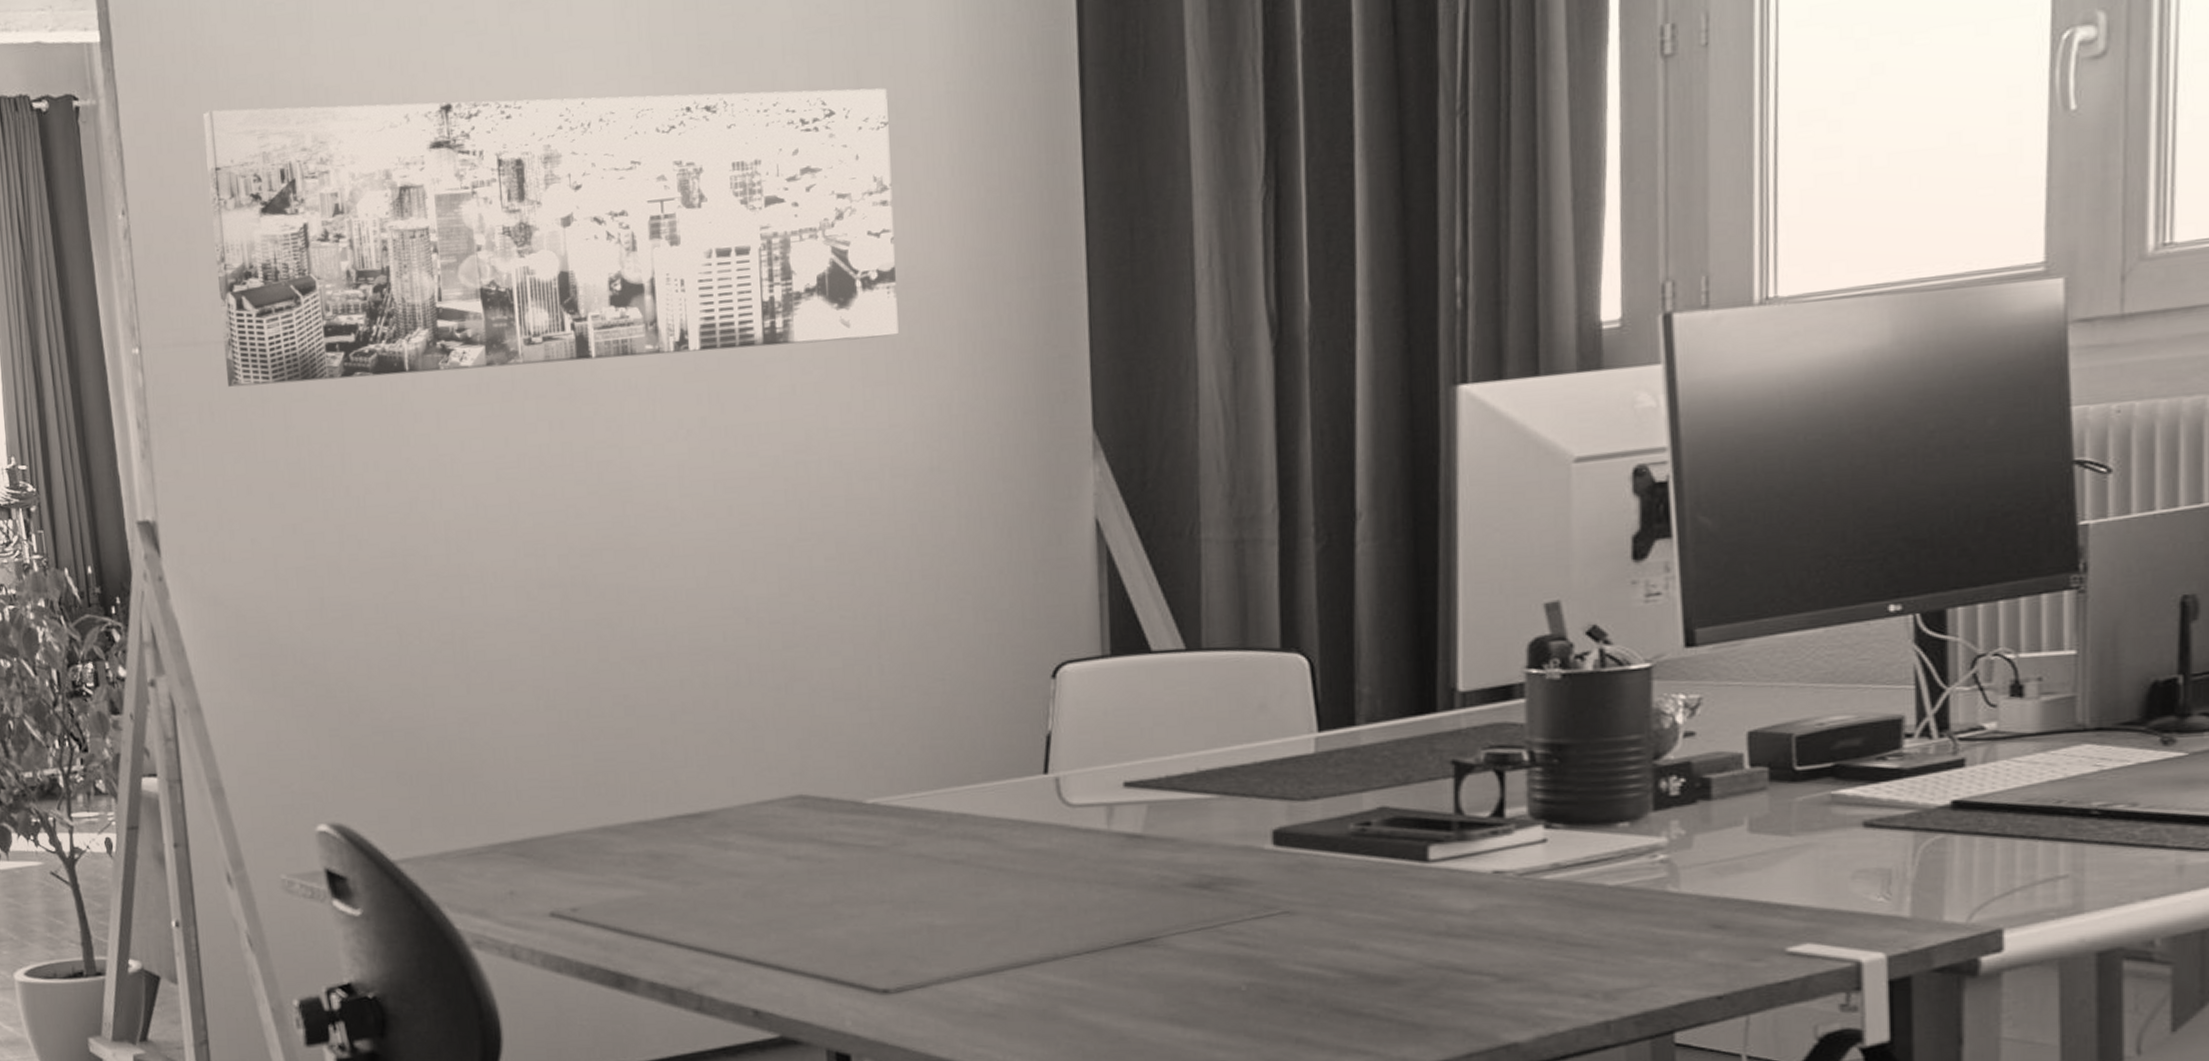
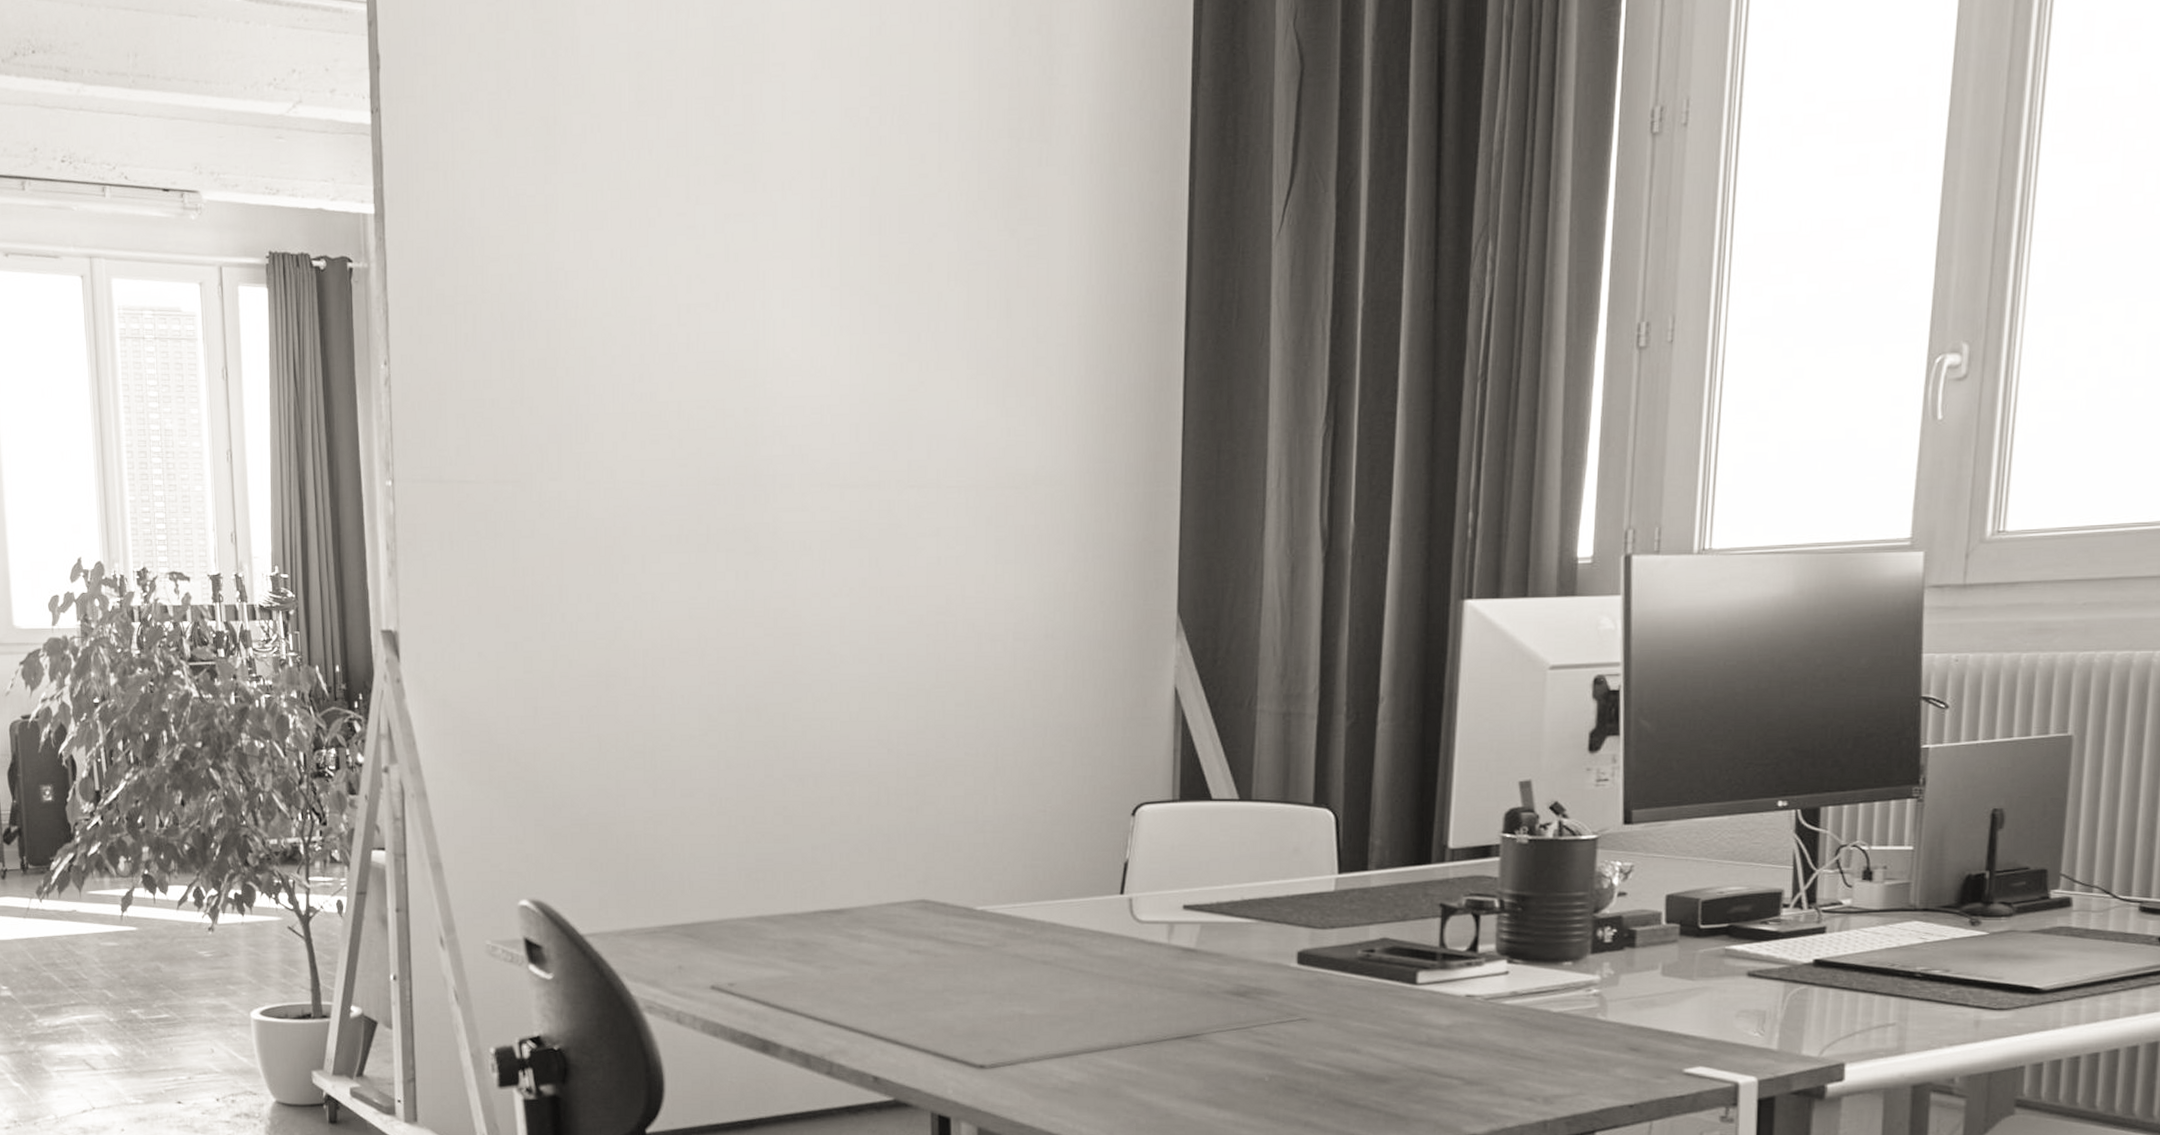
wall art: present [203,88,899,388] -> none [460,281,1030,524]

